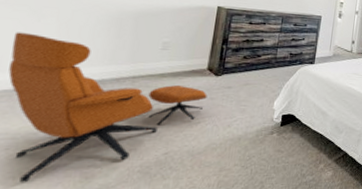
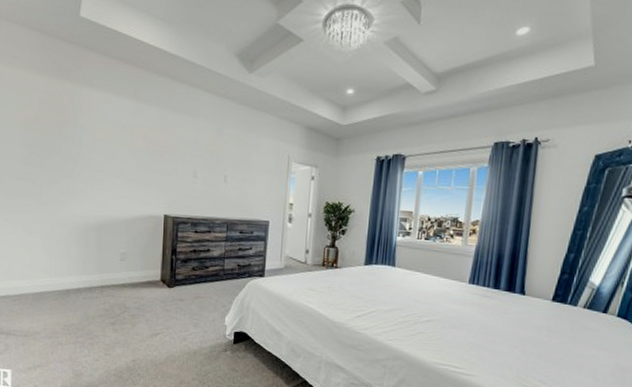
armchair: present [8,32,207,183] -> none [15,245,163,374]

